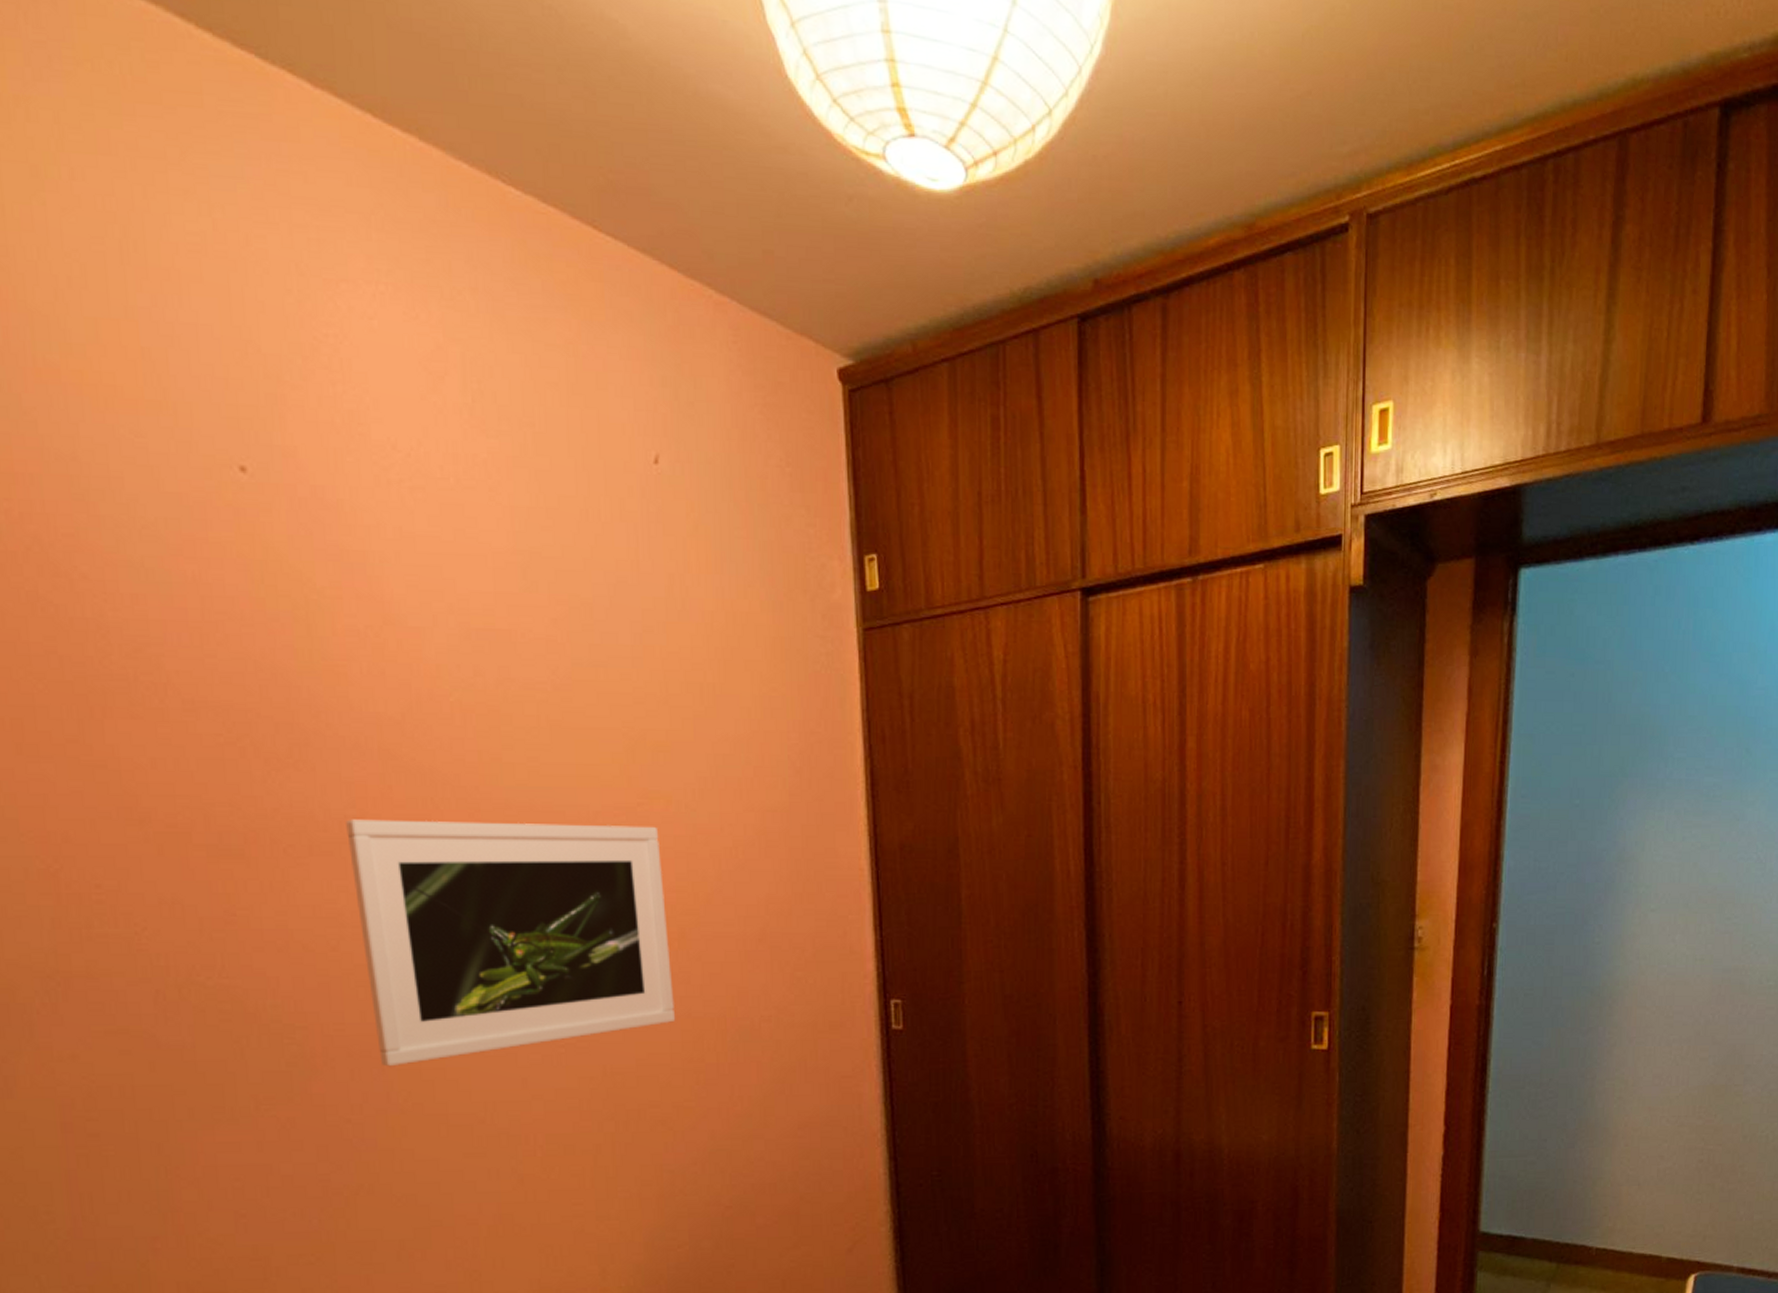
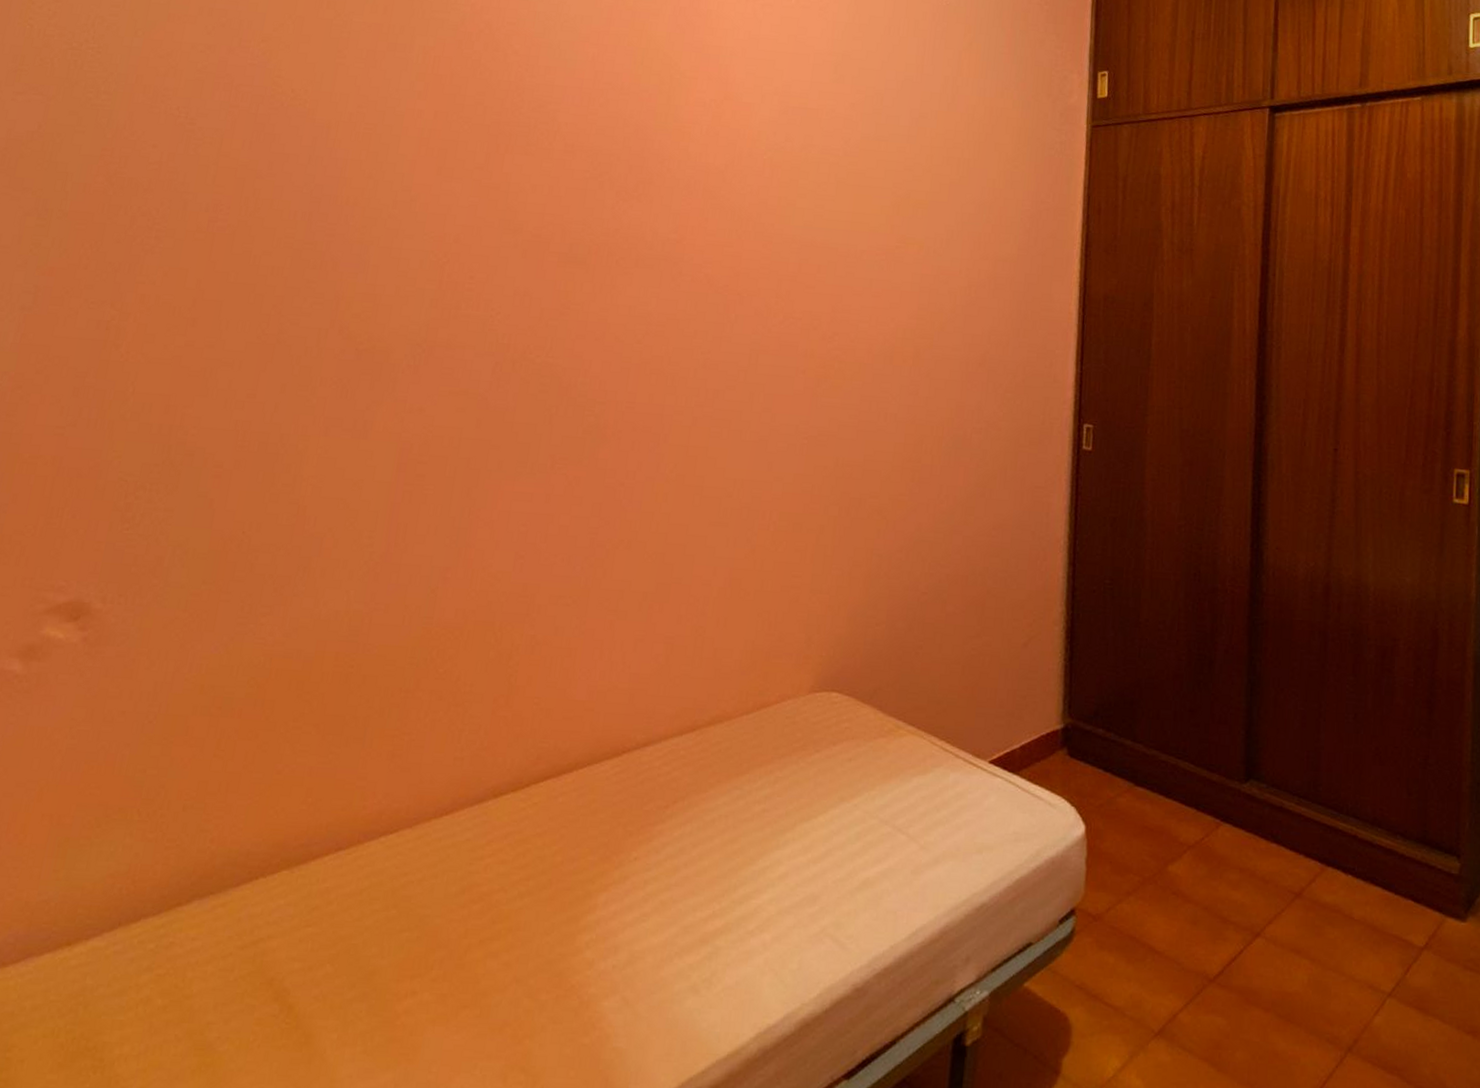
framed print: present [346,819,676,1067] -> none [657,241,910,442]

